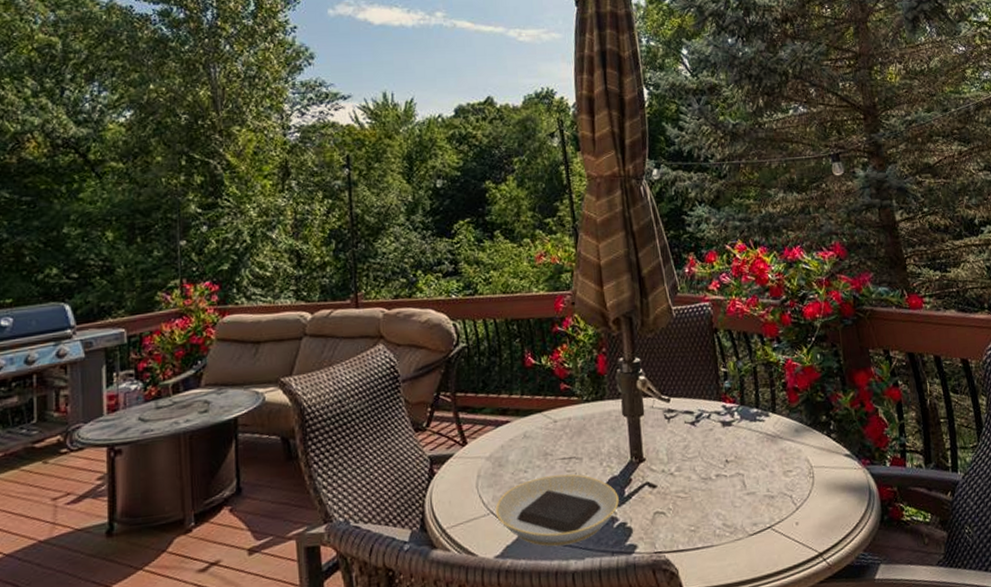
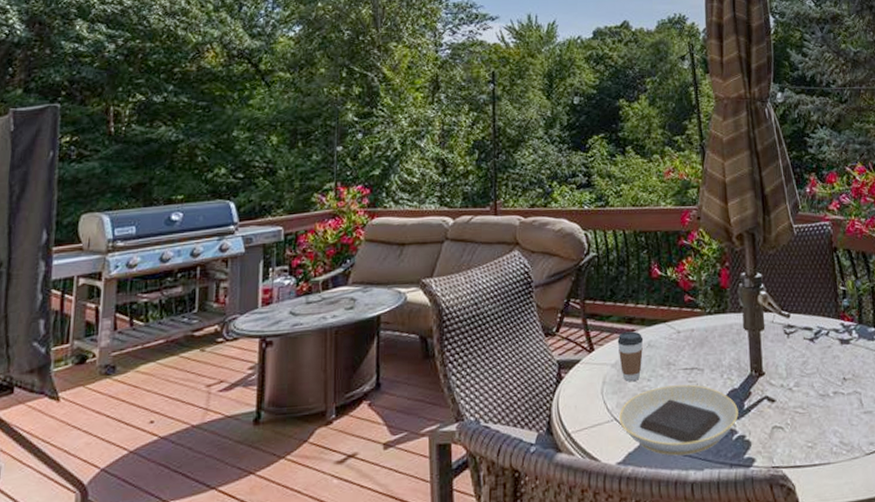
coffee cup: none [491,422,519,474] -> present [617,331,644,381]

